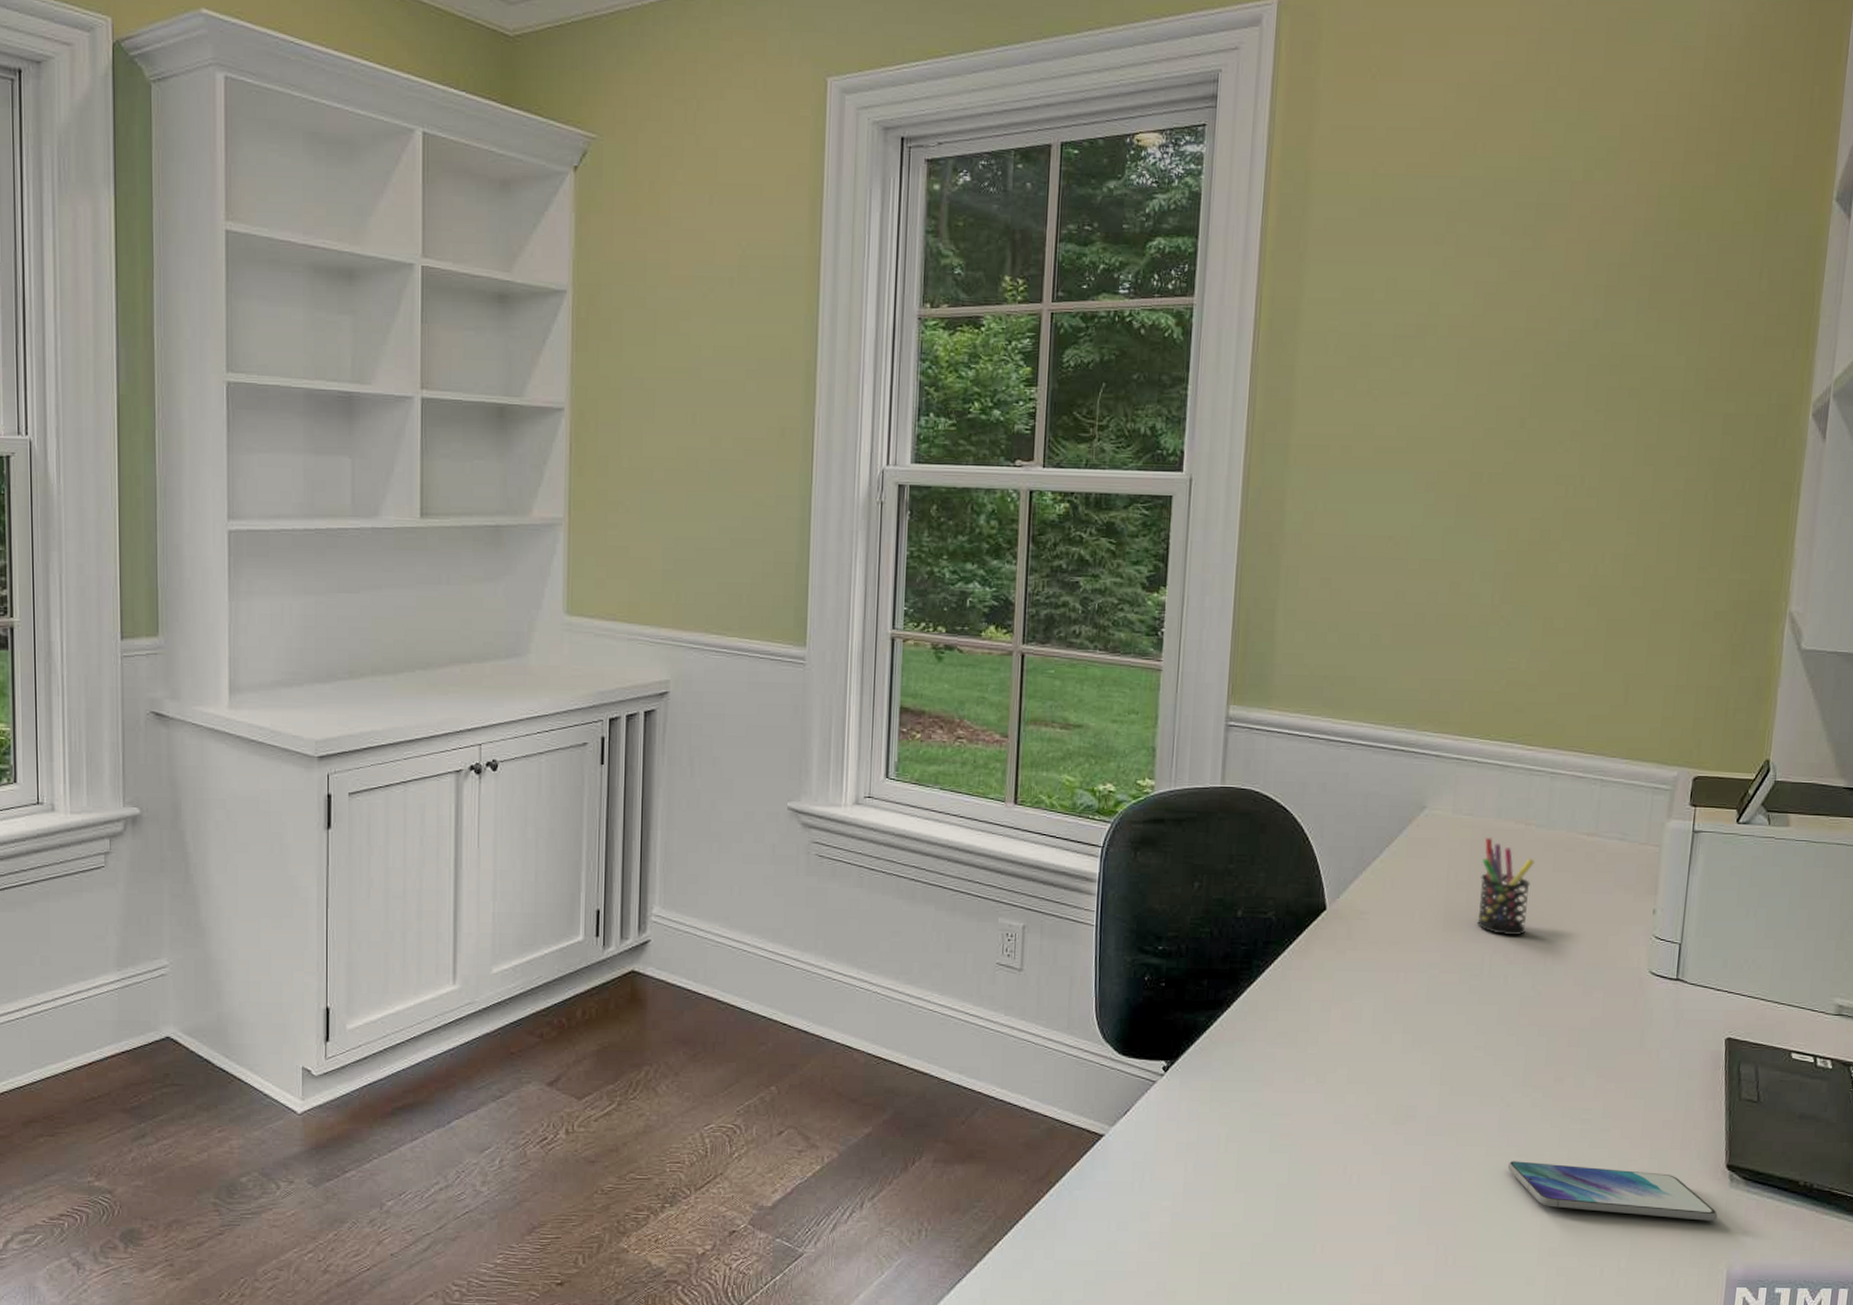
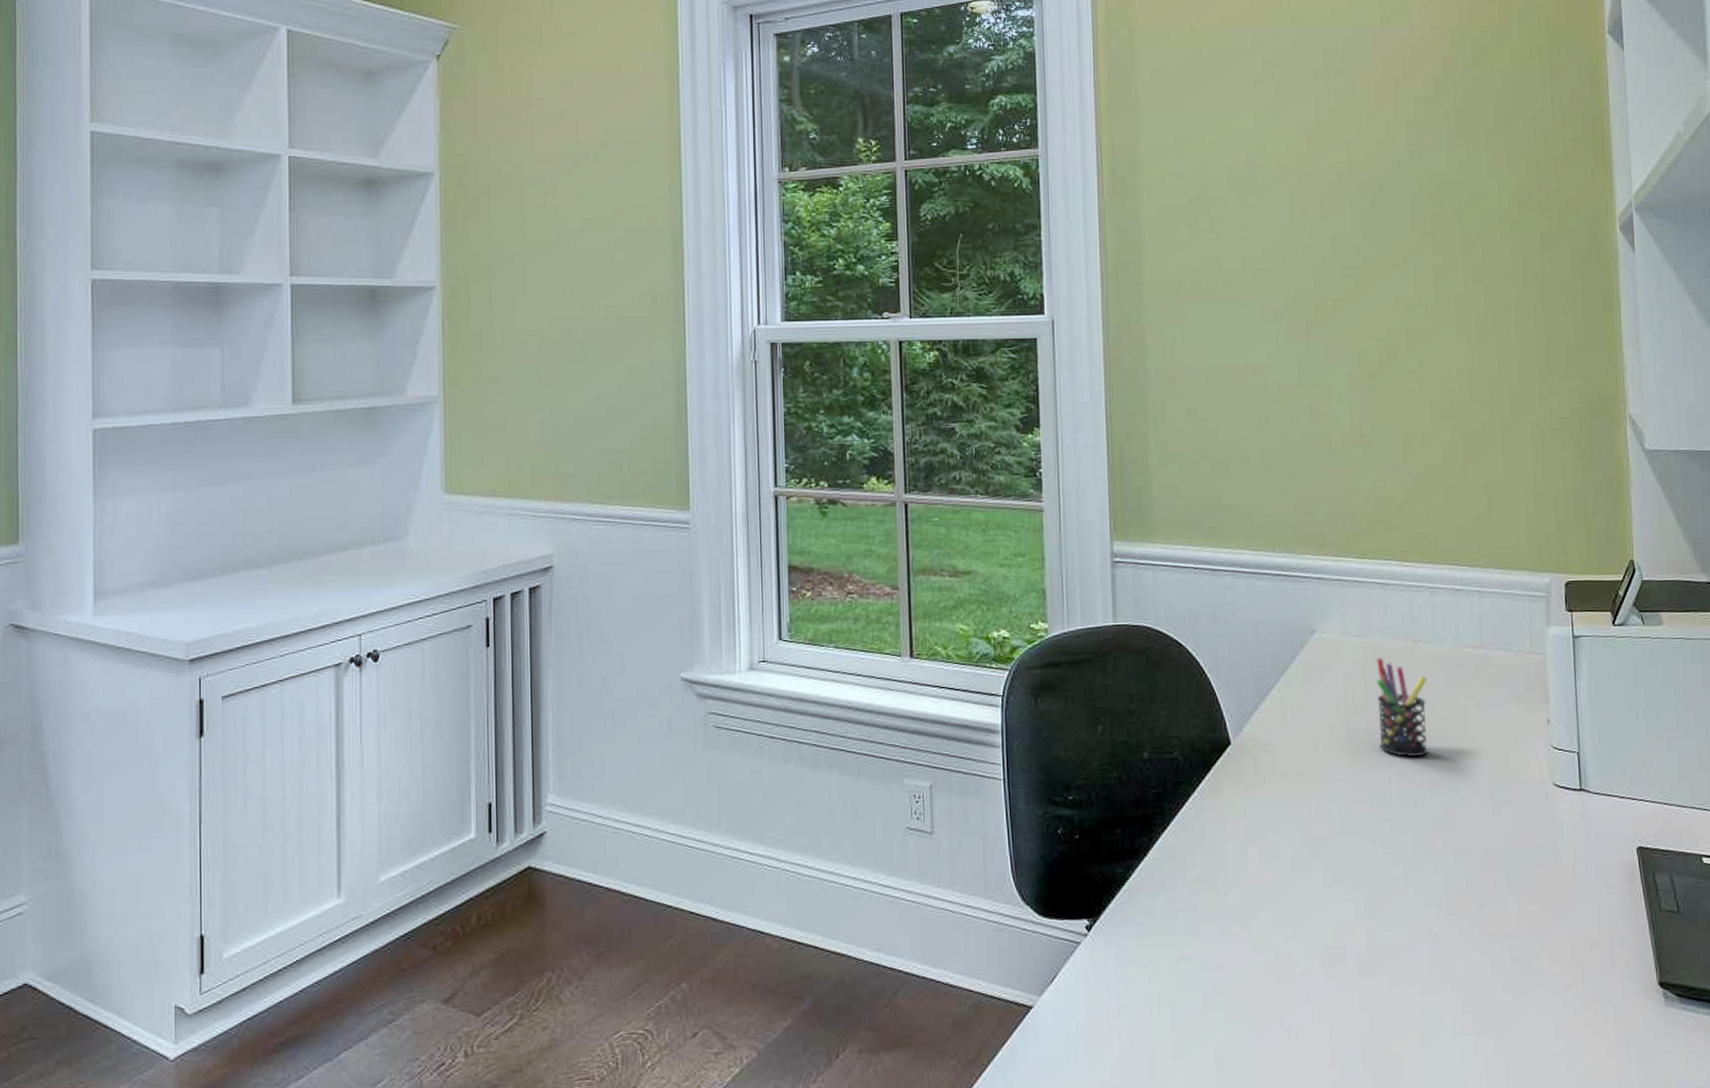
smartphone: present [1507,1161,1718,1221] -> none [1444,996,1659,1046]

